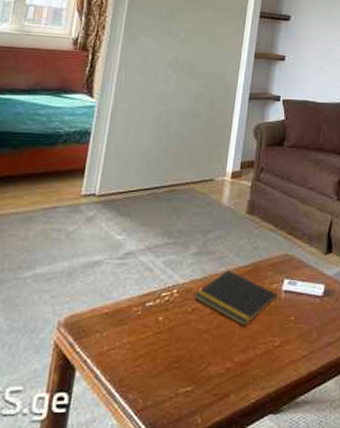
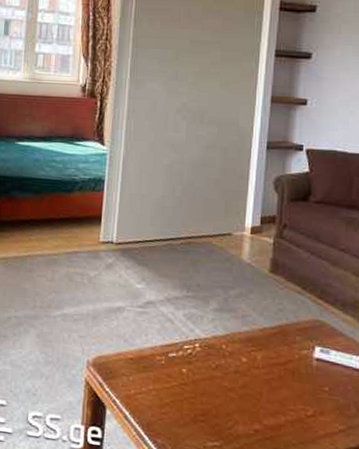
notepad: present [194,269,277,326] -> none [217,329,308,390]

